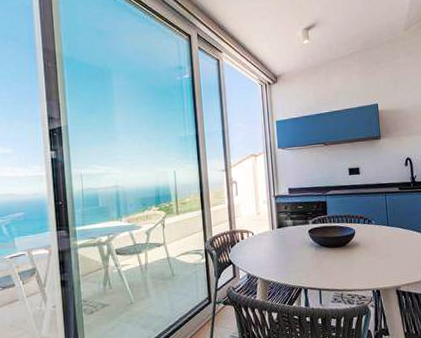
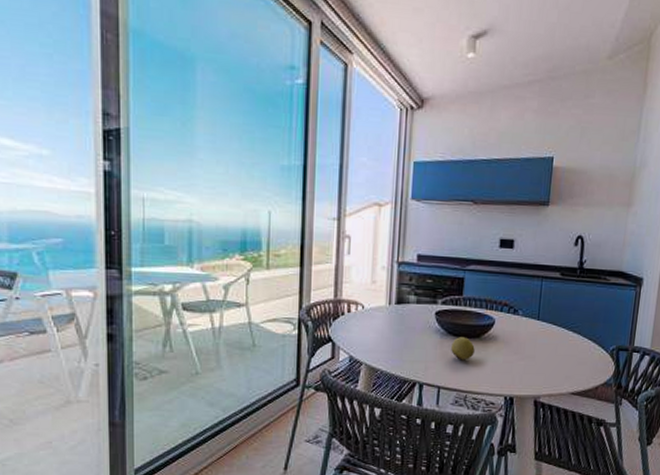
fruit: none [324,247,343,266] -> present [451,337,475,361]

